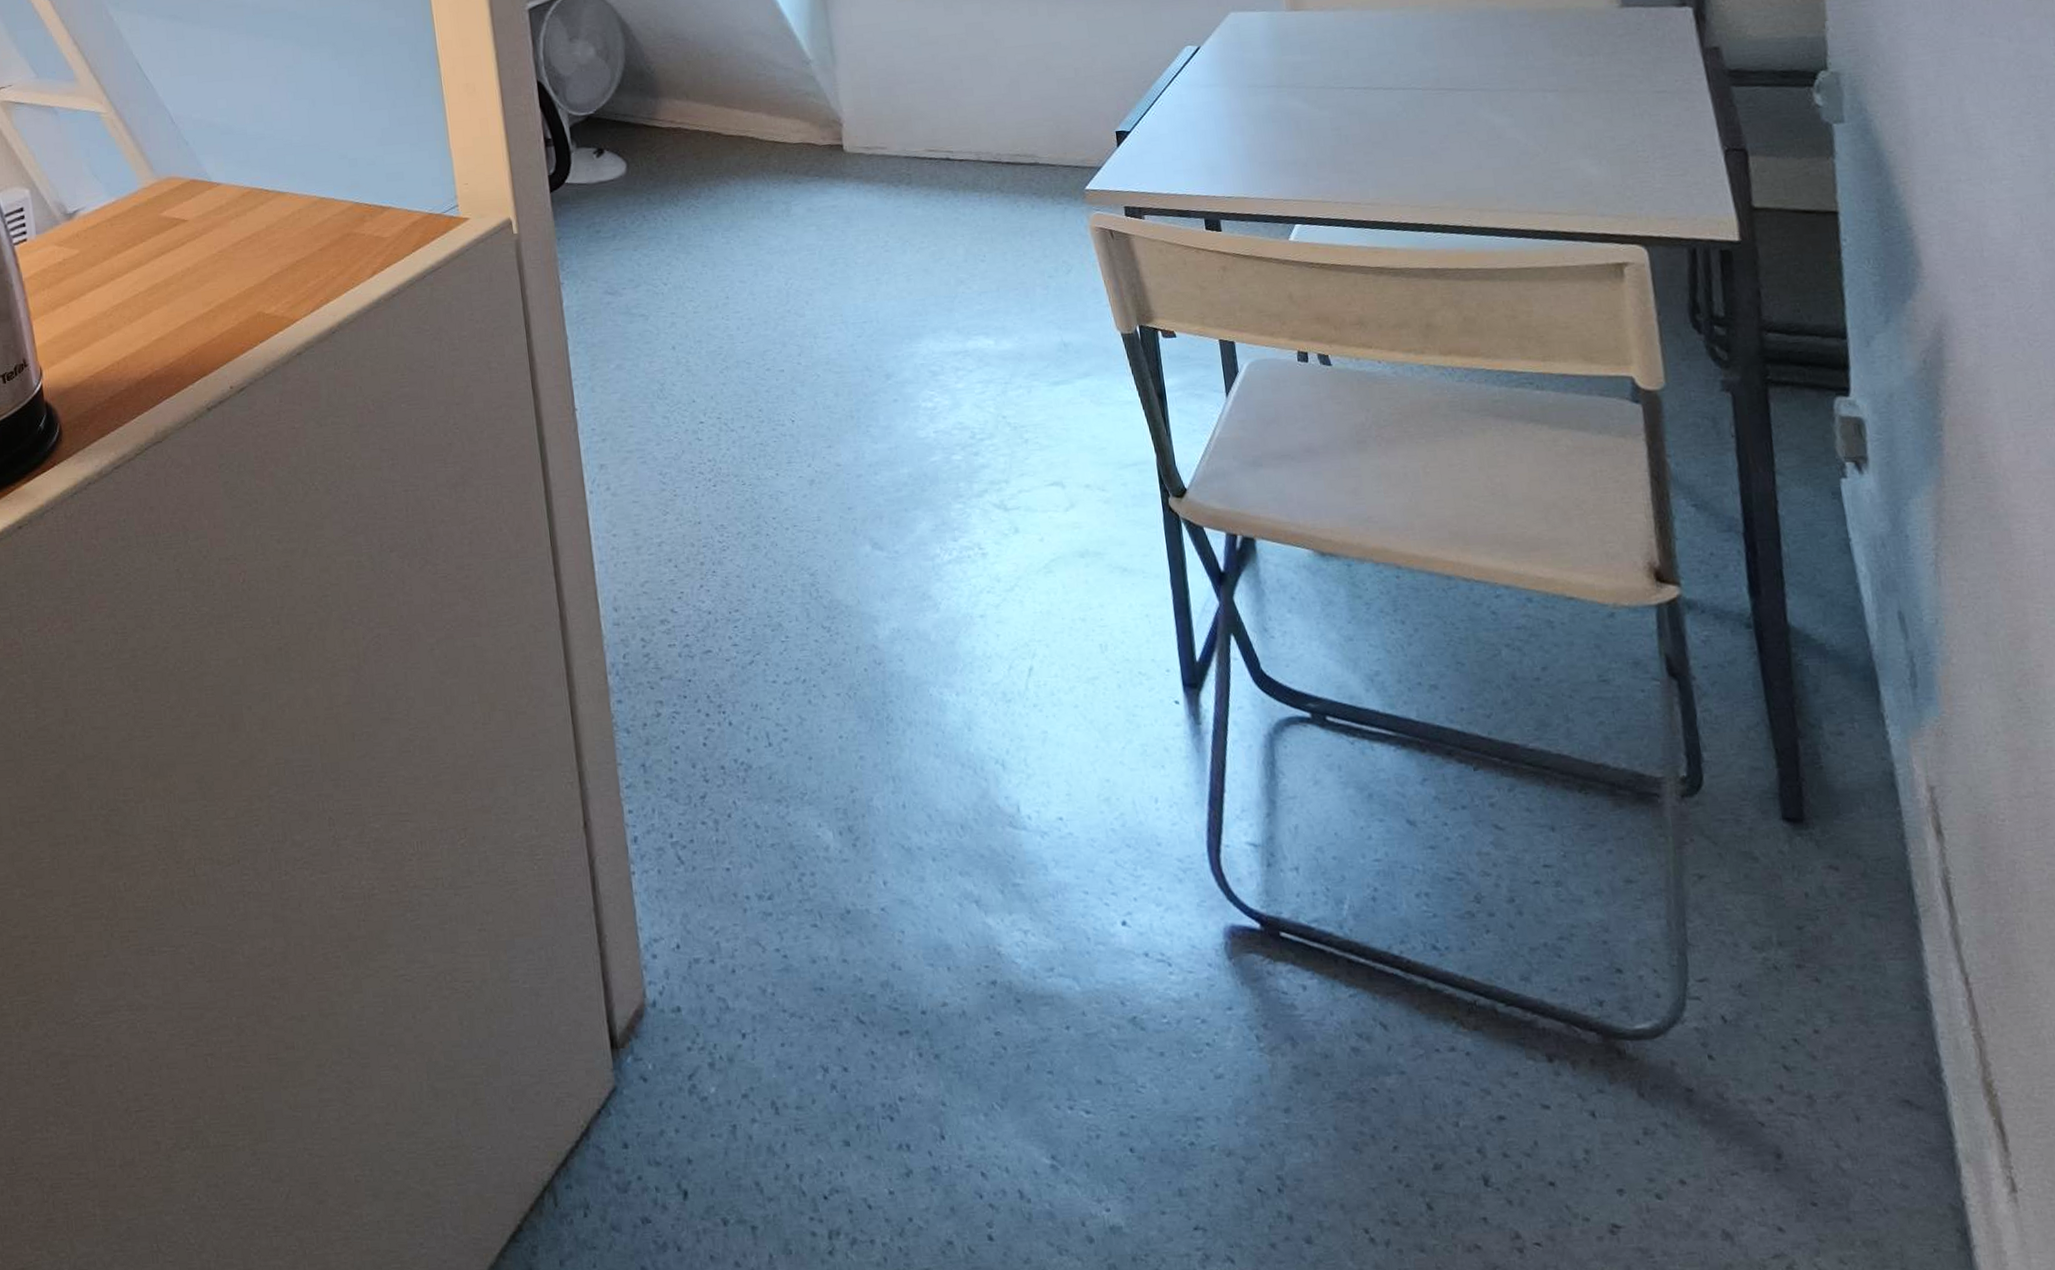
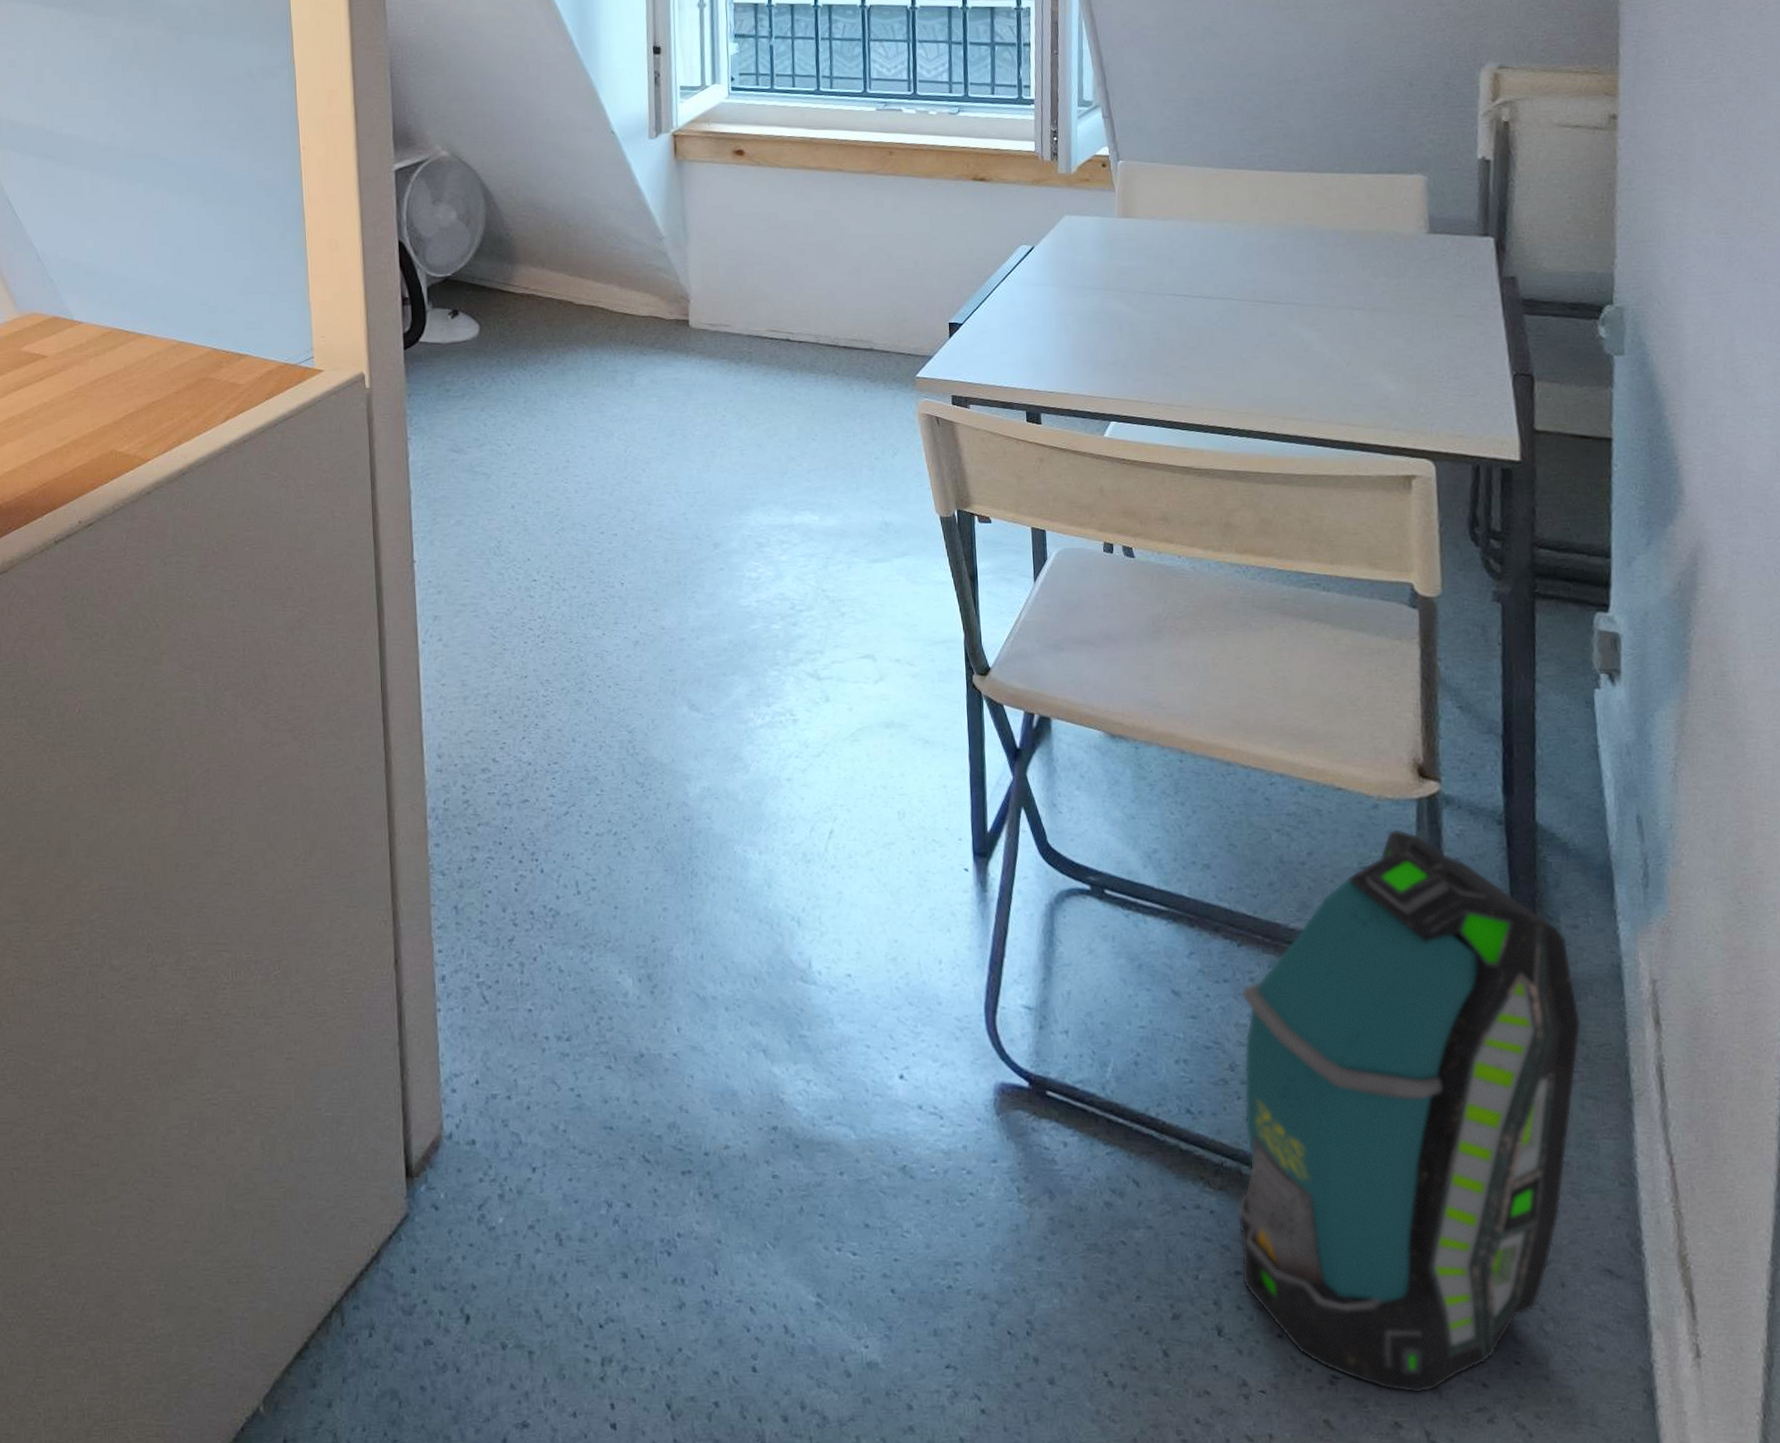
backpack: none [1481,637,1856,1241] -> present [1237,828,1582,1394]

